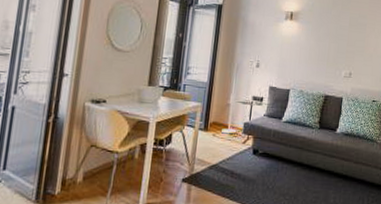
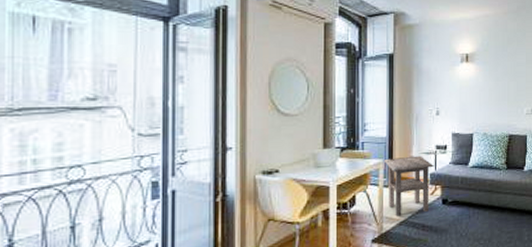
side table: none [202,103,249,160] -> present [383,155,434,217]

